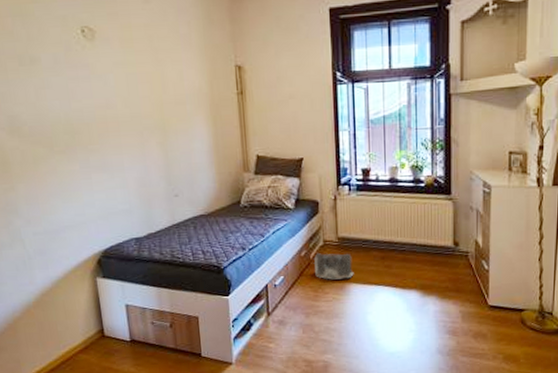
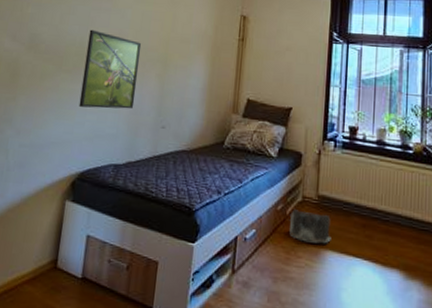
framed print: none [72,102,142,187] -> present [78,29,142,109]

